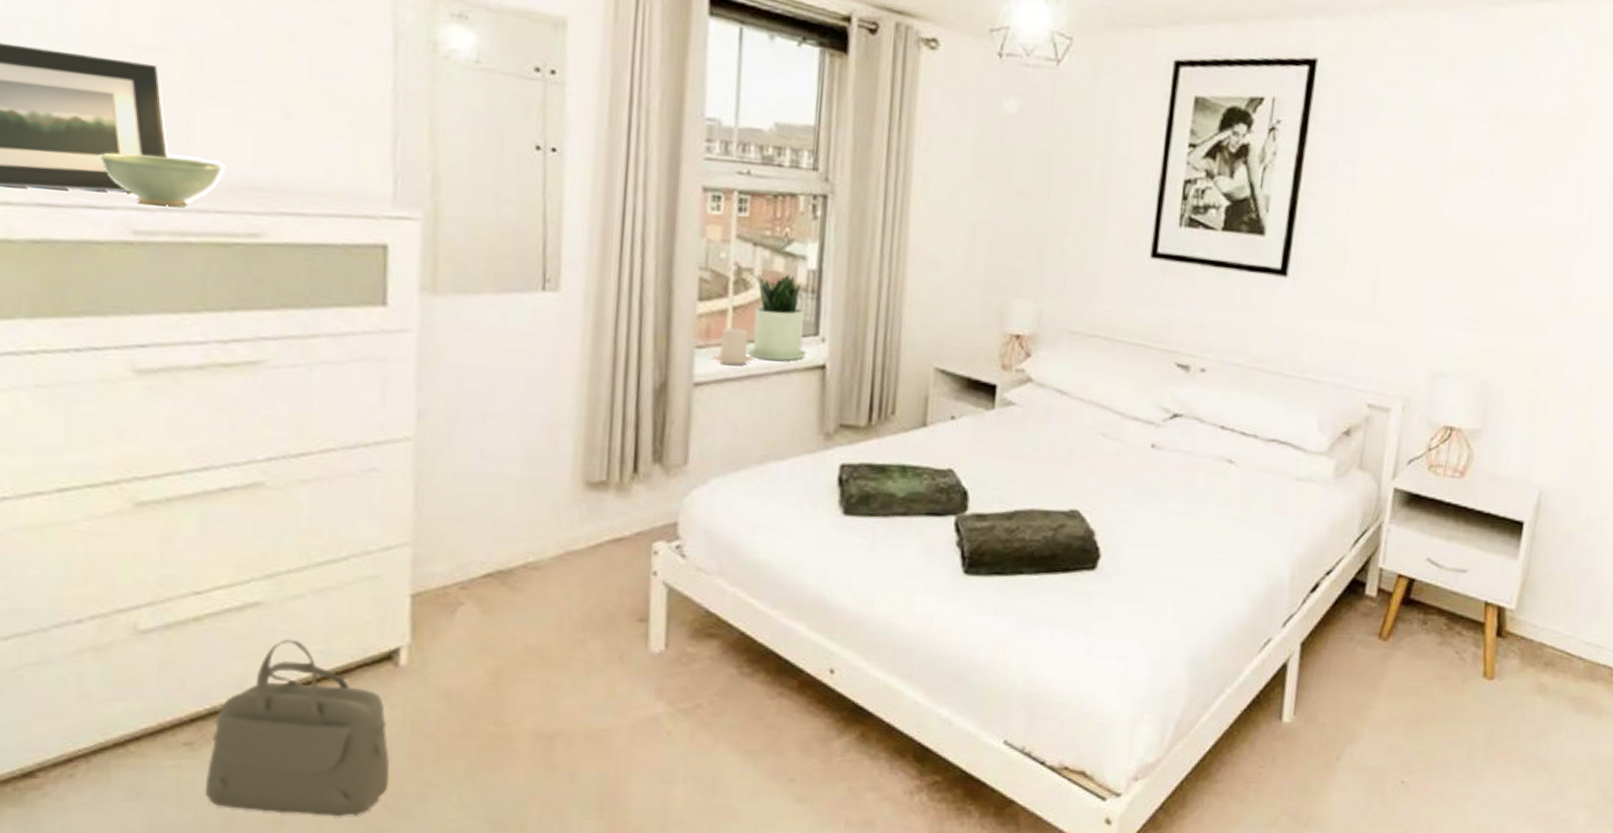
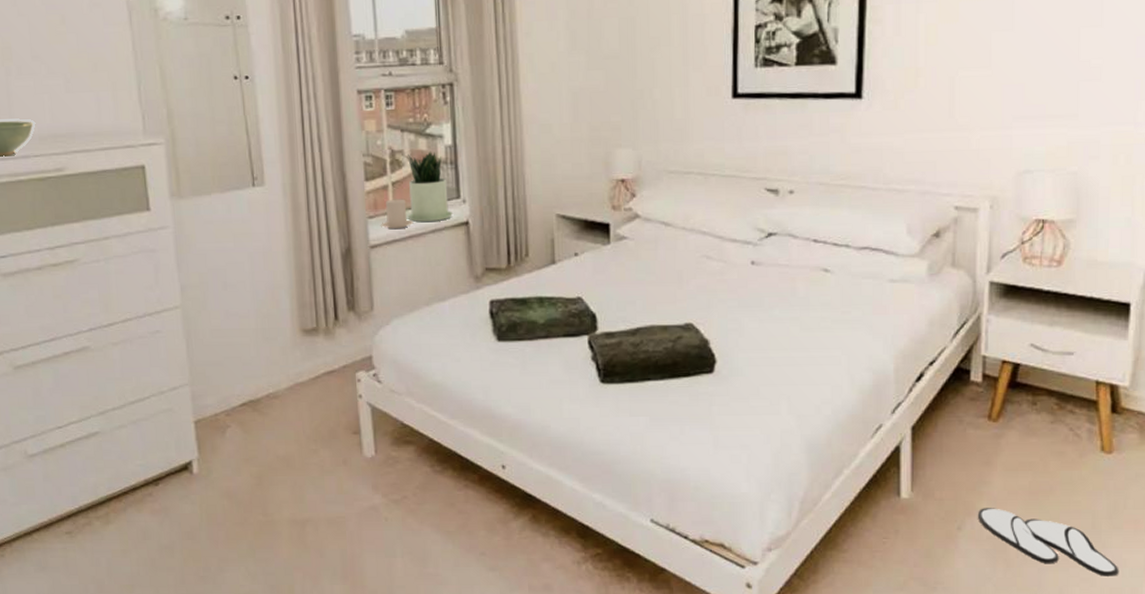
handbag: present [206,639,390,817] -> none [82,457,198,583]
slippers: none [1358,735,1489,812] -> present [978,508,1119,576]

